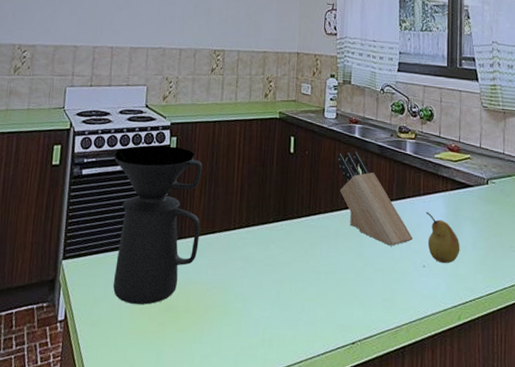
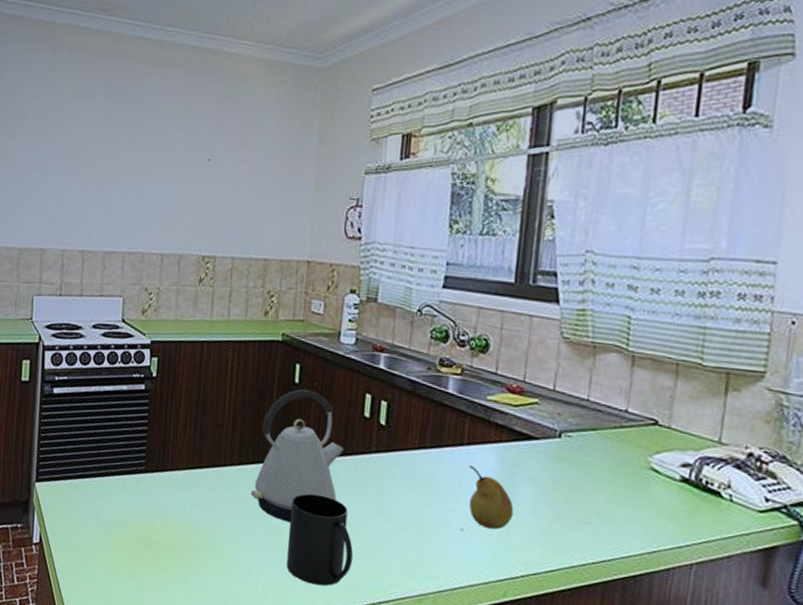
coffee maker: present [113,145,203,305] -> none [87,365,188,538]
kettle: none [257,157,332,275] -> present [250,389,345,523]
mug: none [288,247,343,330] -> present [286,493,354,586]
knife block: present [337,151,413,246] -> none [355,385,450,502]

